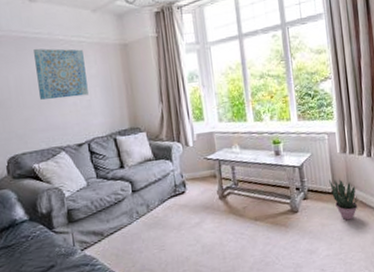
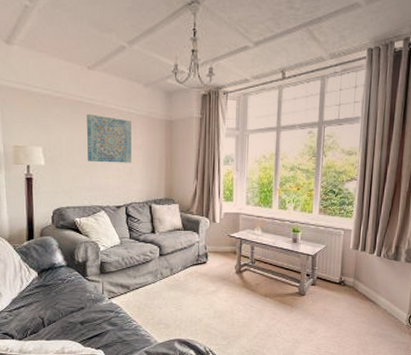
potted plant: present [329,178,358,221] -> none [338,271,361,309]

